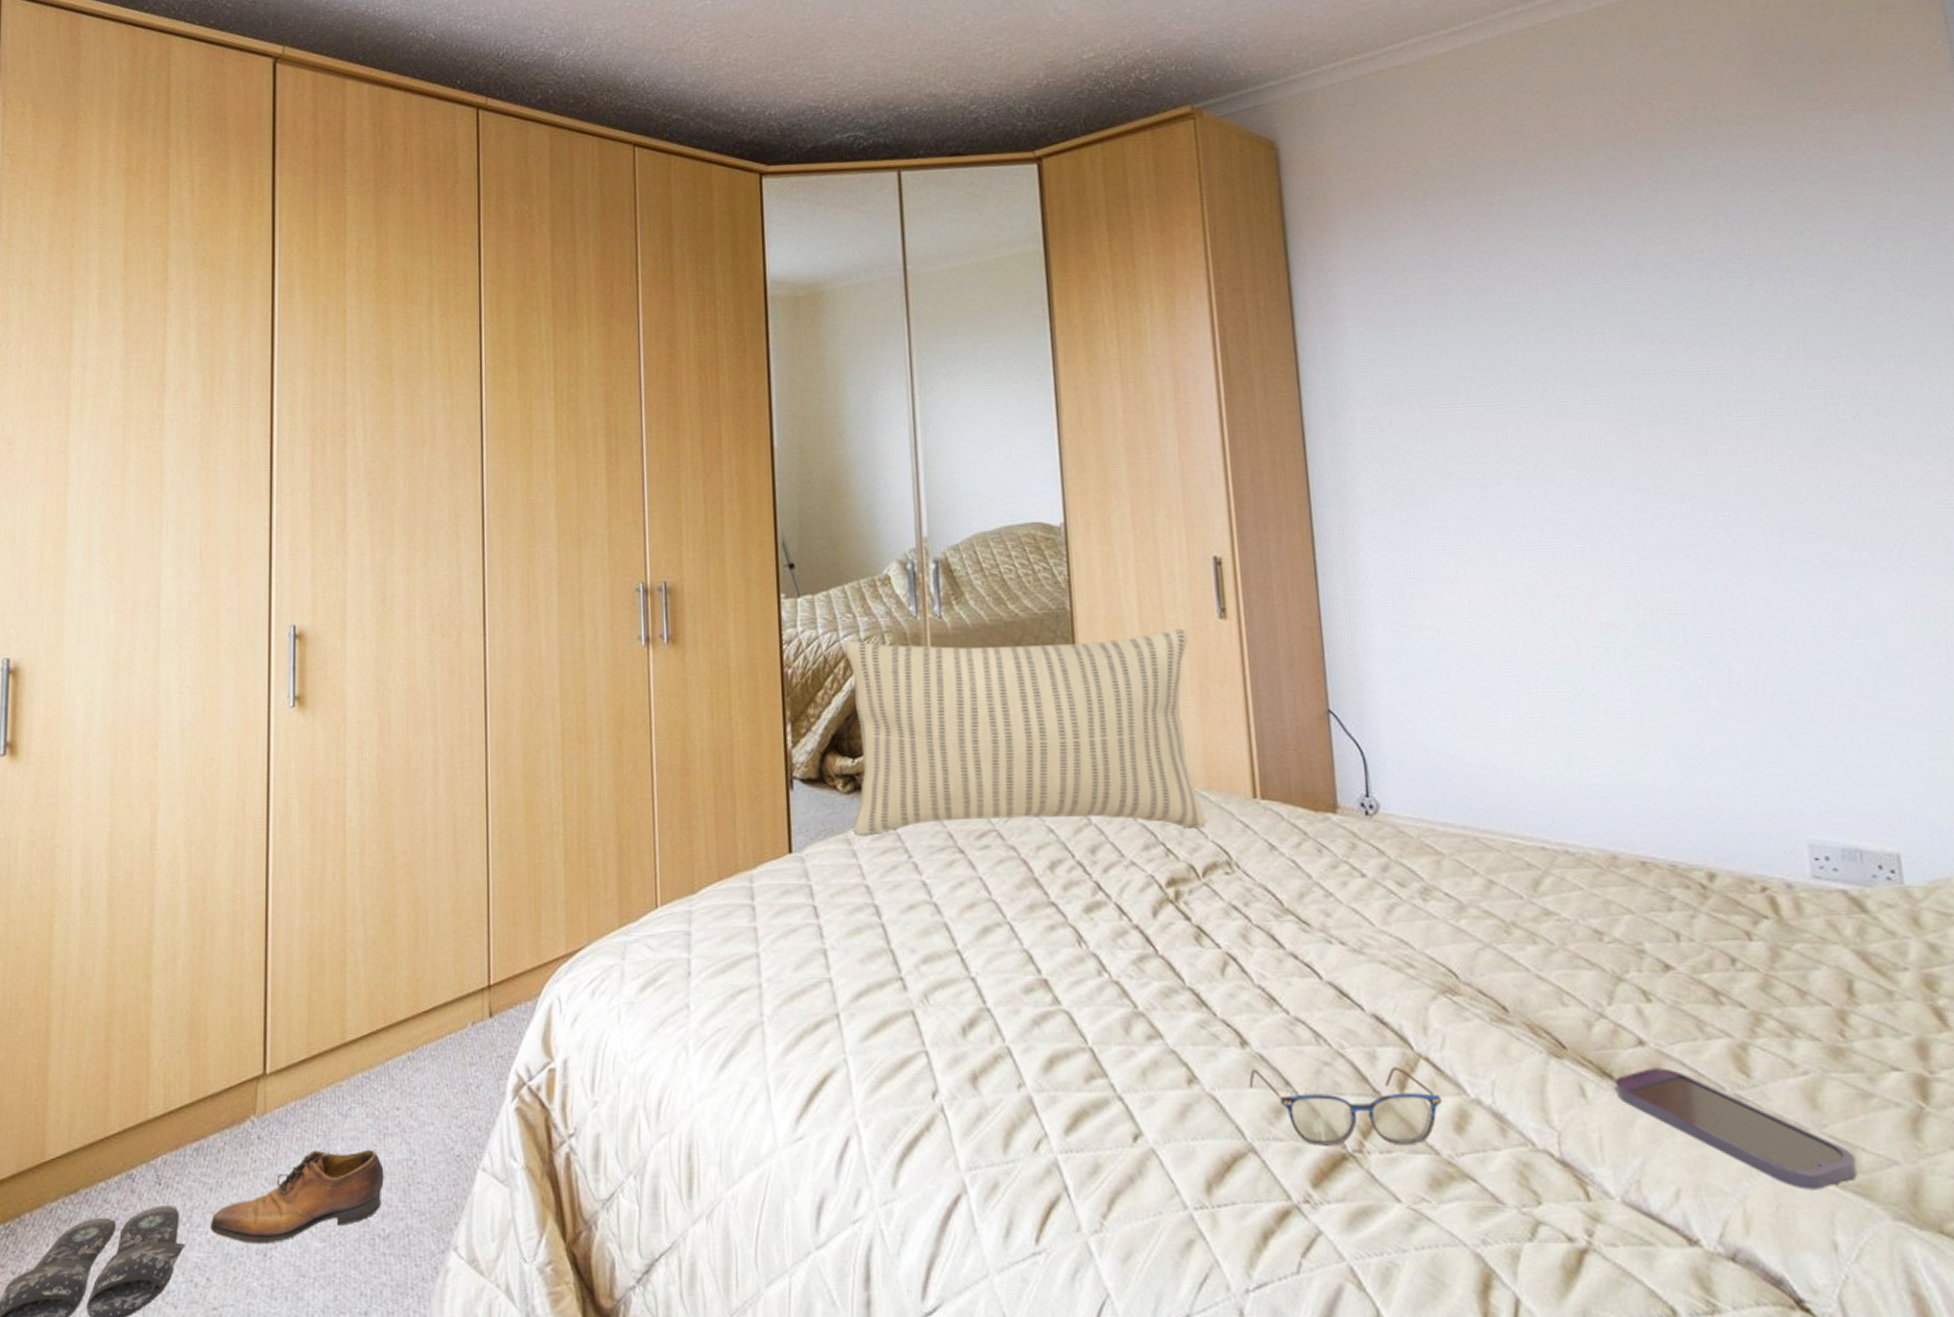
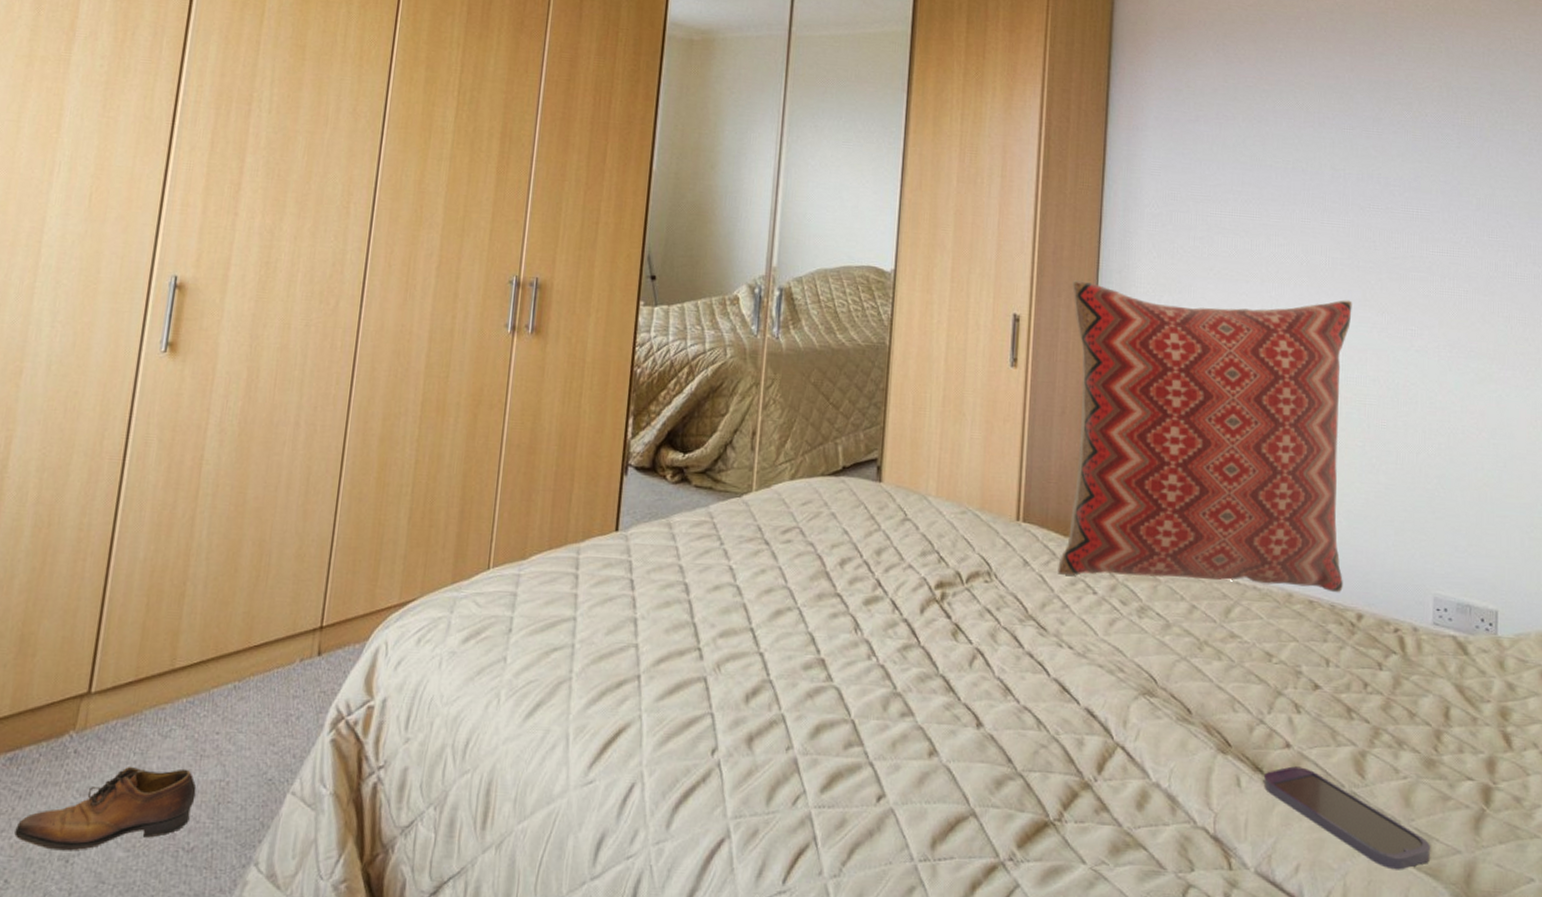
pillow: present [845,629,1208,835] -> none [674,350,984,542]
glasses: present [1249,1067,1442,1146] -> none [978,747,1130,817]
pillow: none [1279,489,1683,857] -> present [1058,280,1352,593]

